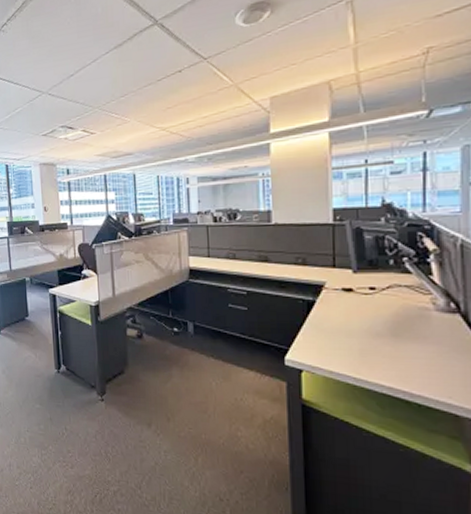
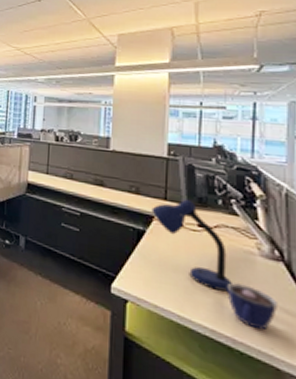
desk lamp: none [320,263,407,349] -> present [151,199,232,292]
cup: none [402,339,455,382] -> present [226,282,277,331]

